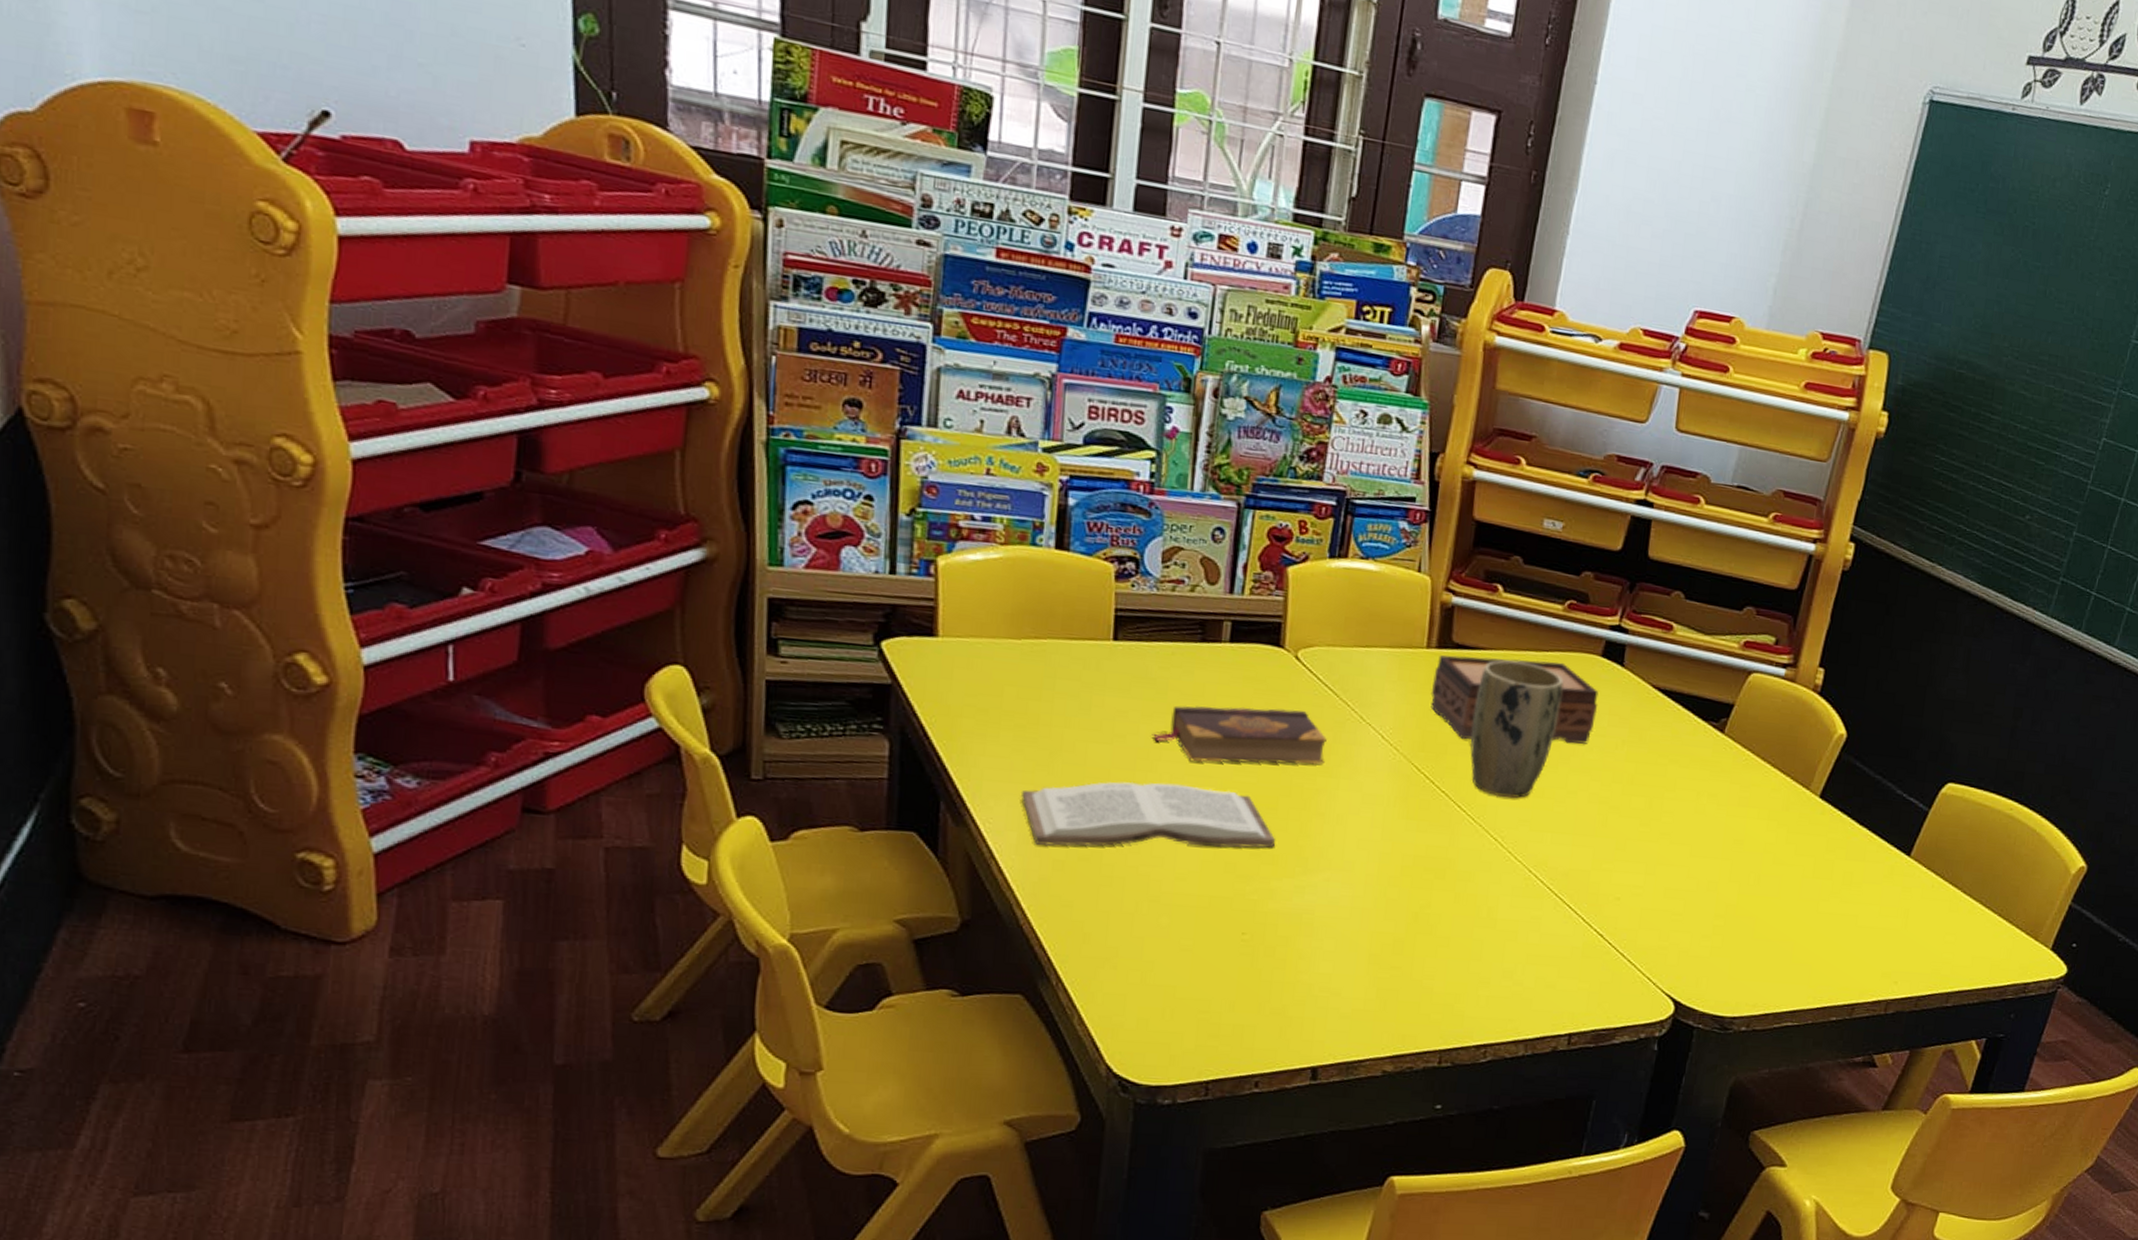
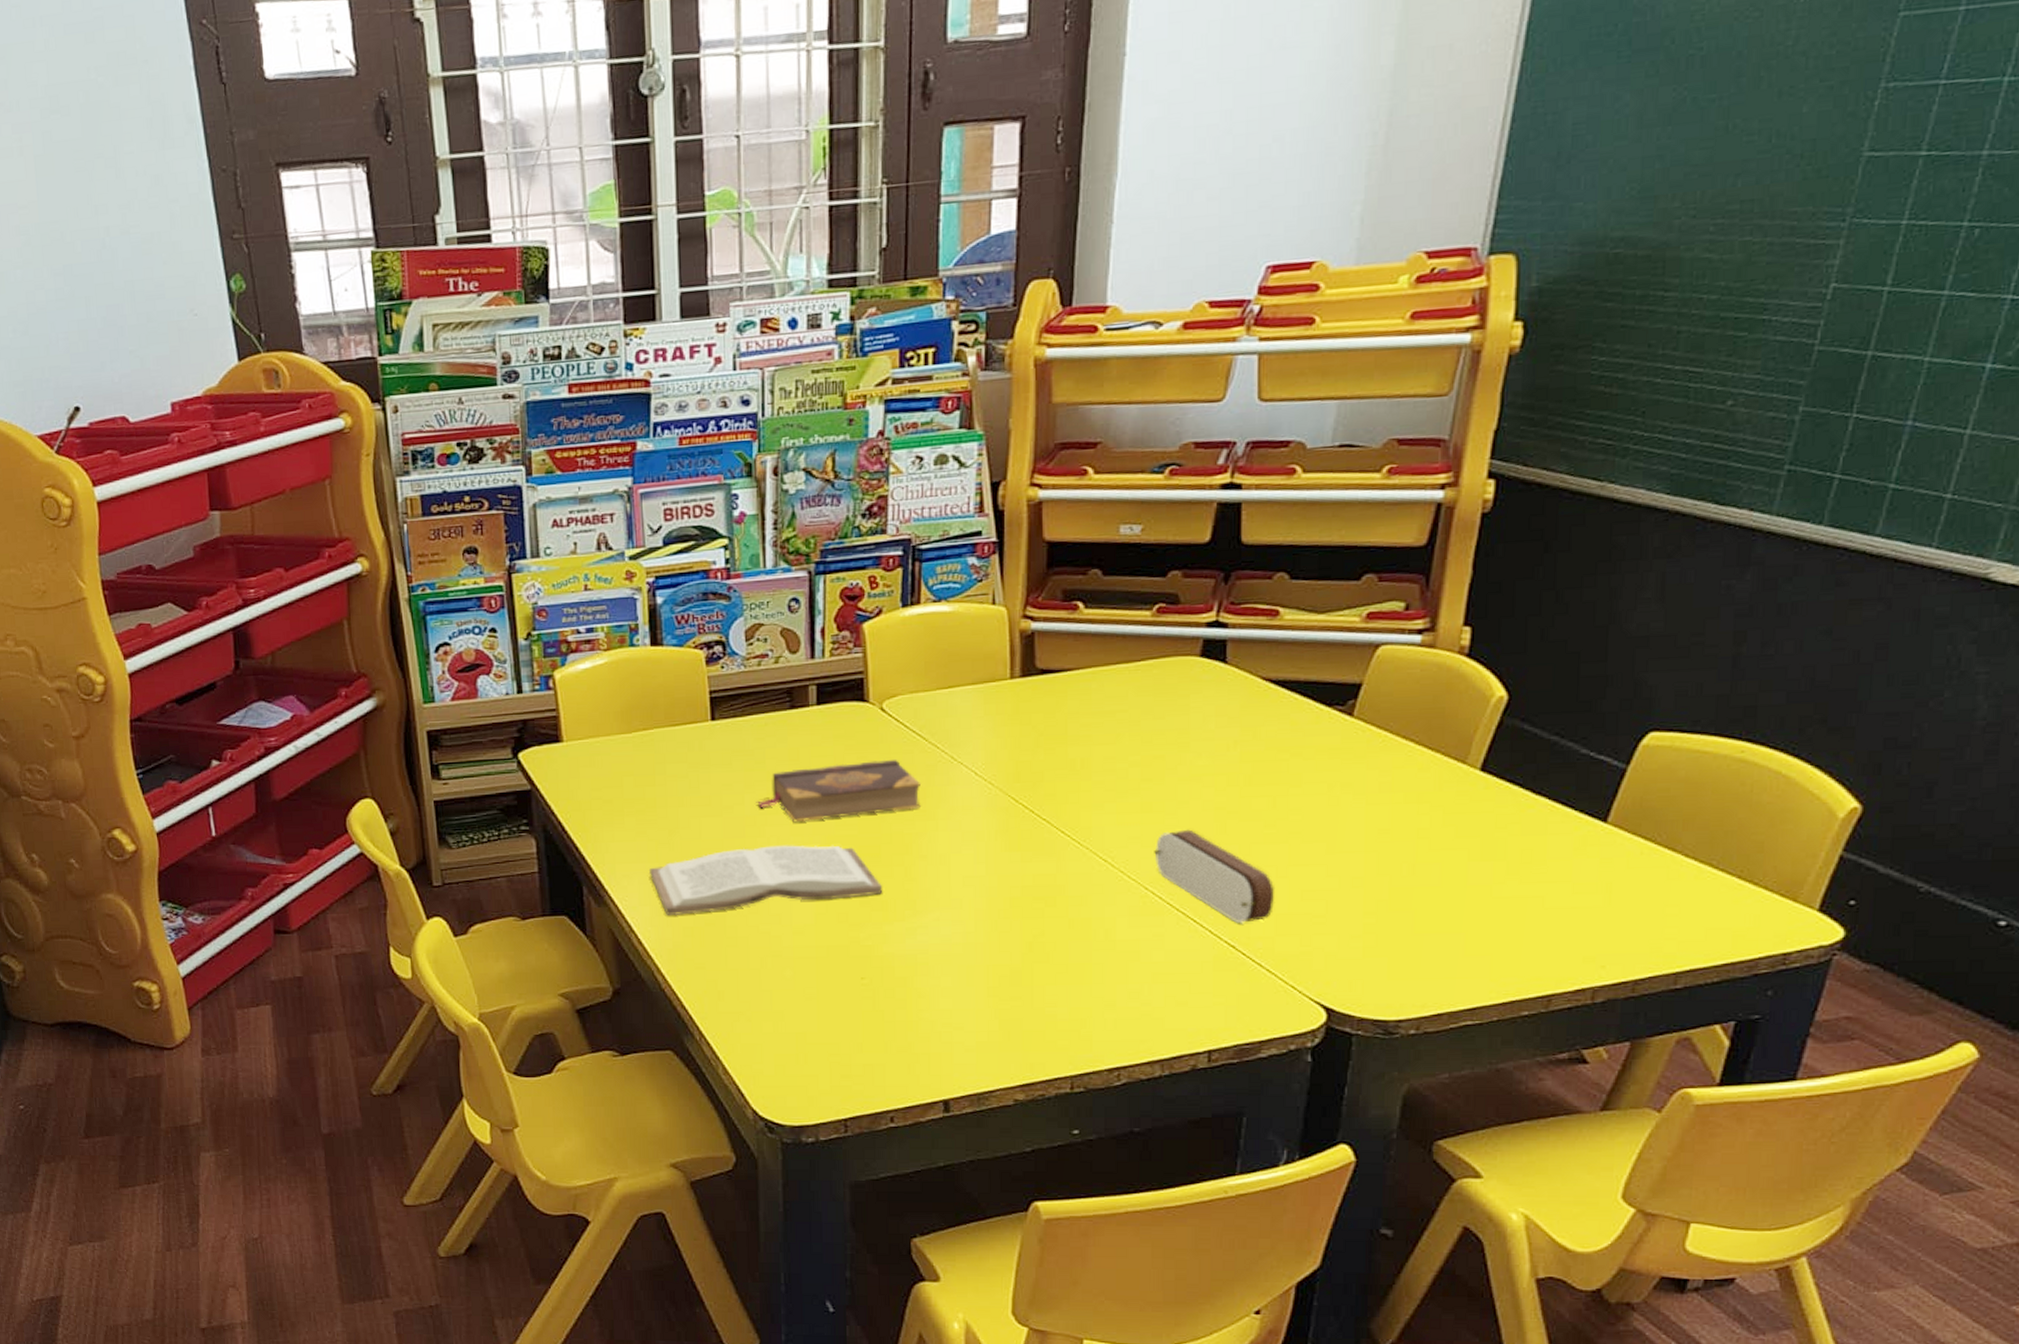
tissue box: present [1430,655,1599,744] -> none [1020,670,1202,765]
plant pot: present [1470,660,1564,798] -> none [1066,676,1161,816]
pencil case: none [1541,818,1644,914] -> present [1154,829,1275,923]

